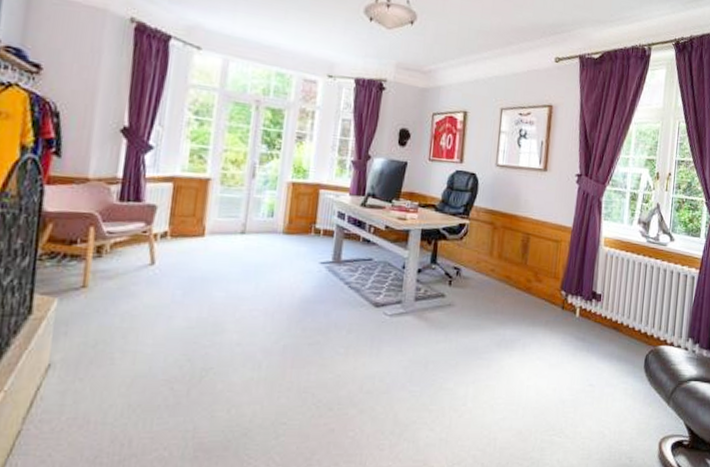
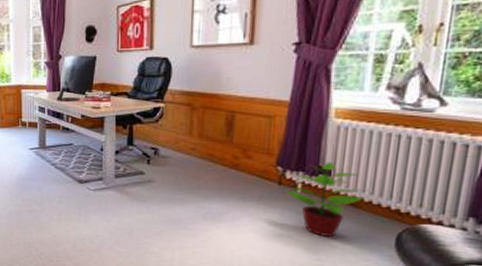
potted plant: none [564,287,624,361] -> present [282,161,364,237]

